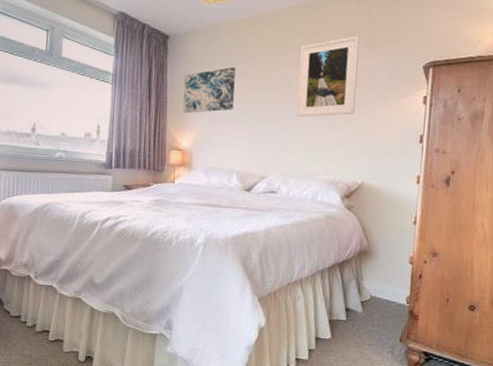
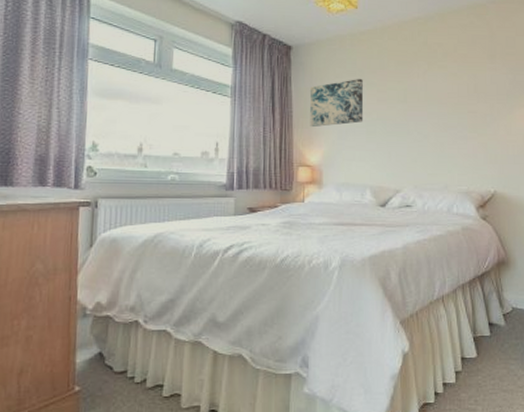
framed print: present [296,35,360,117] -> none [426,47,482,127]

